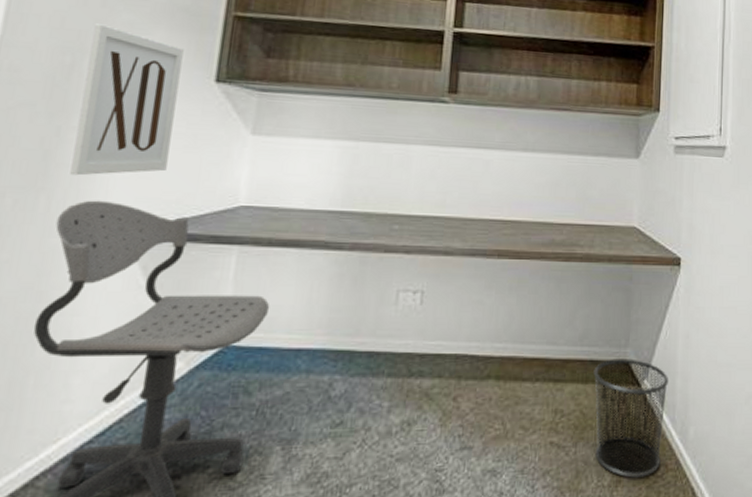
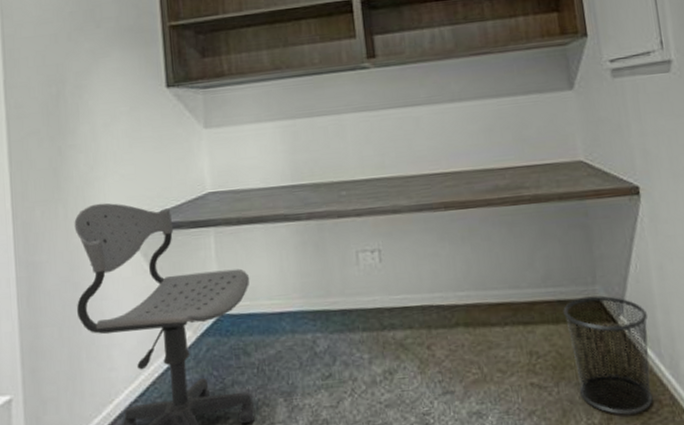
wall art: present [70,23,184,176] -> none [67,55,145,186]

